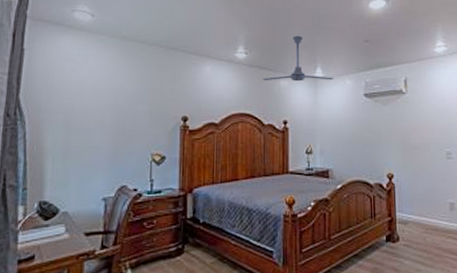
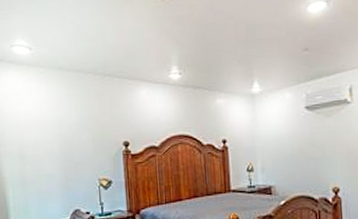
ceiling fan: present [263,35,334,81] -> none [199,50,273,100]

